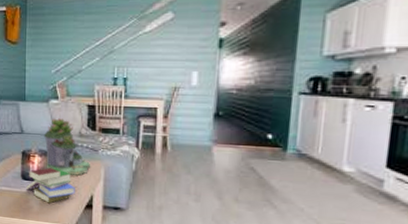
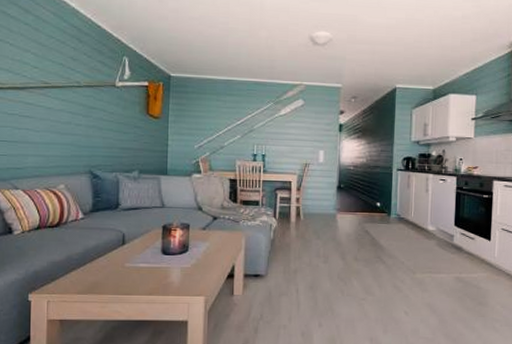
book: present [26,167,75,204] -> none [167,240,217,277]
succulent planter: present [41,118,91,176] -> none [183,192,233,247]

